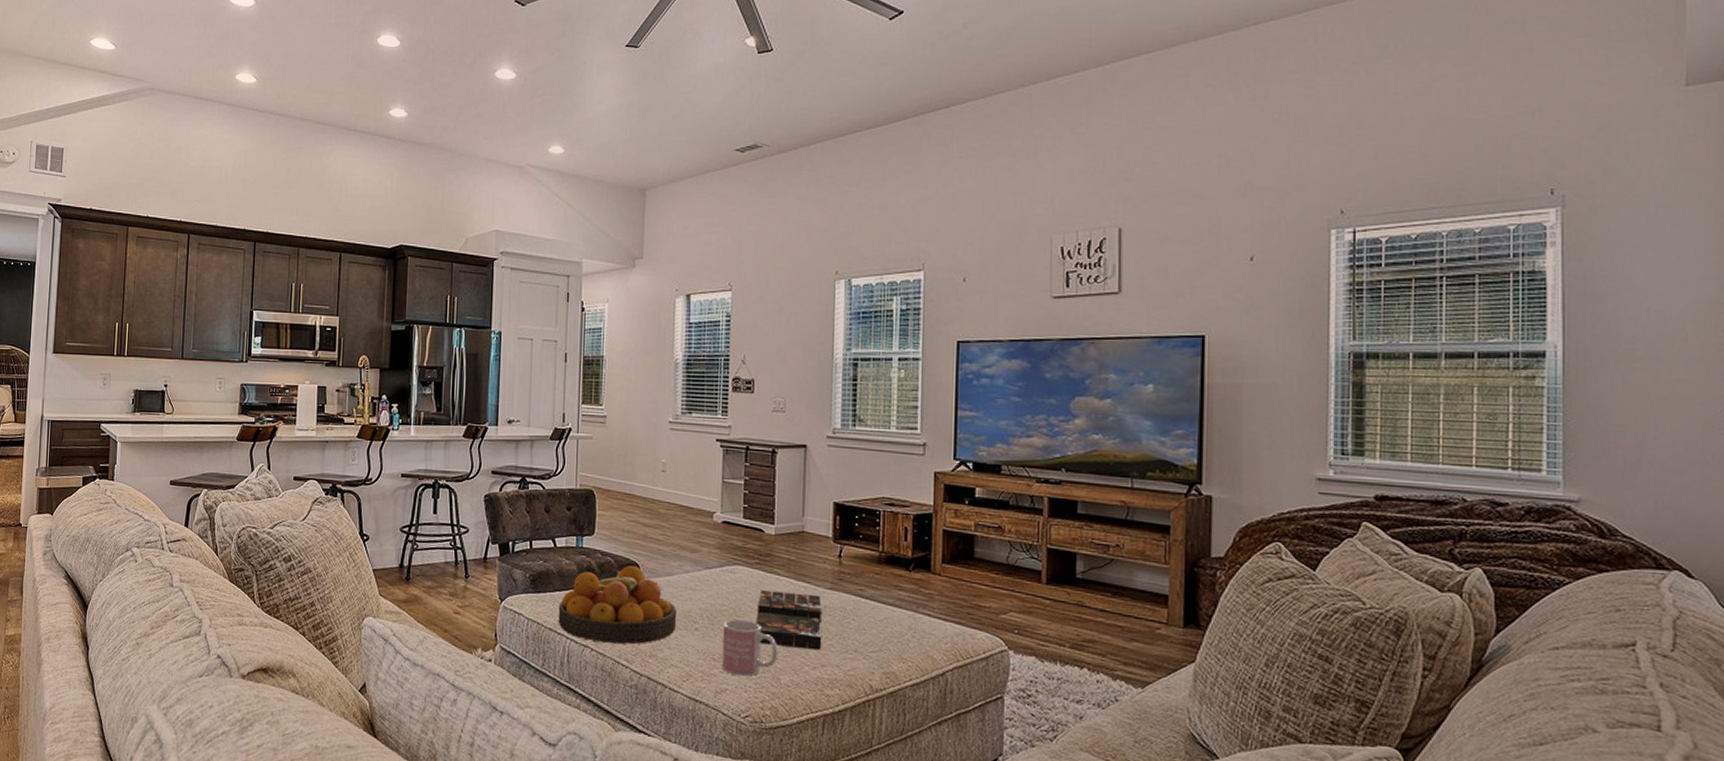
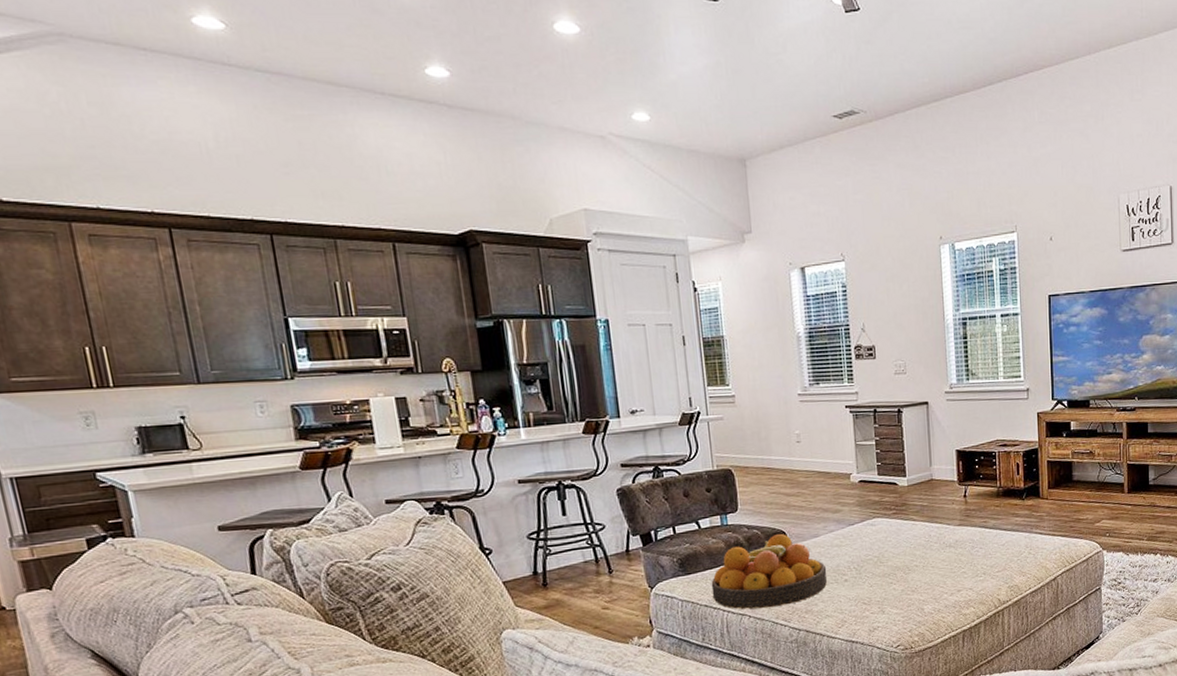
mug: present [722,619,778,677] -> none [869,564,921,614]
board game: present [755,590,822,651] -> none [898,532,957,583]

